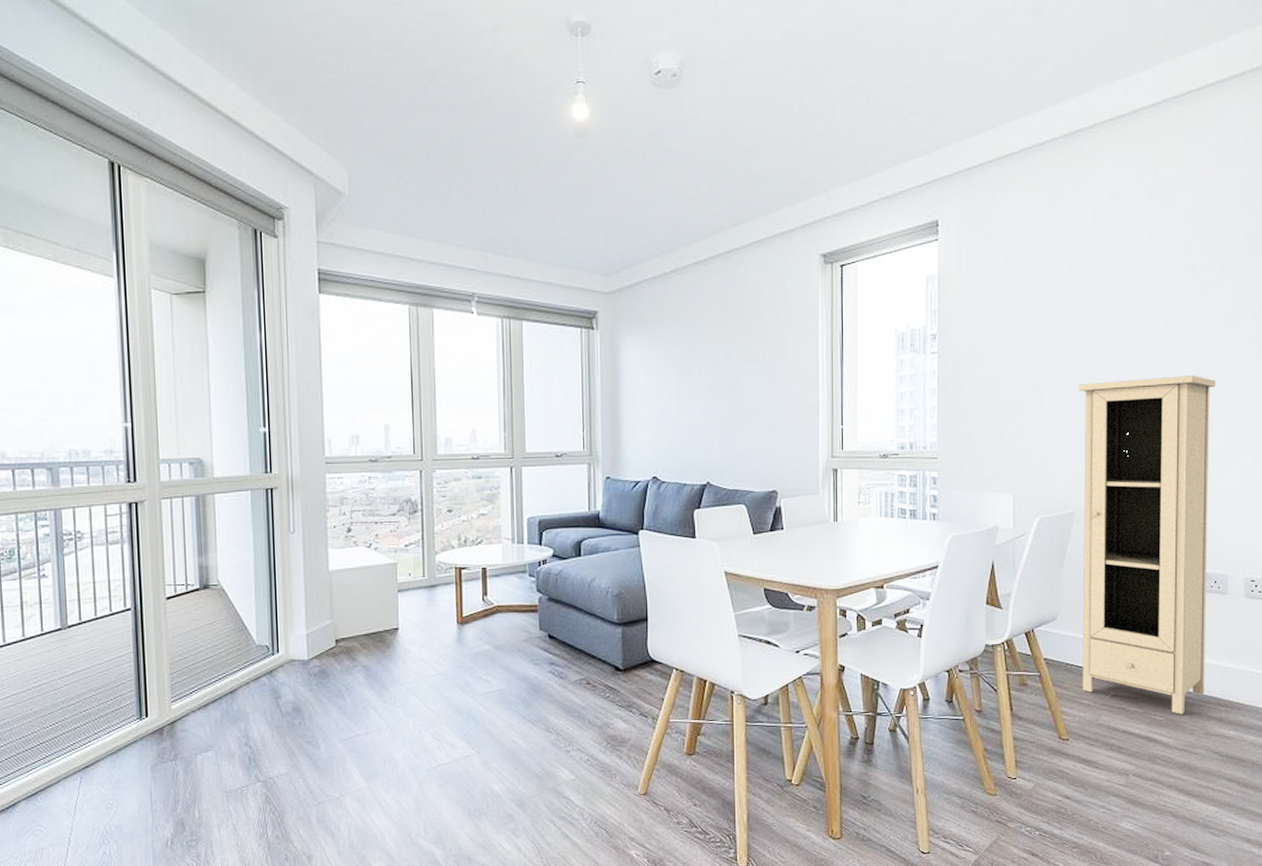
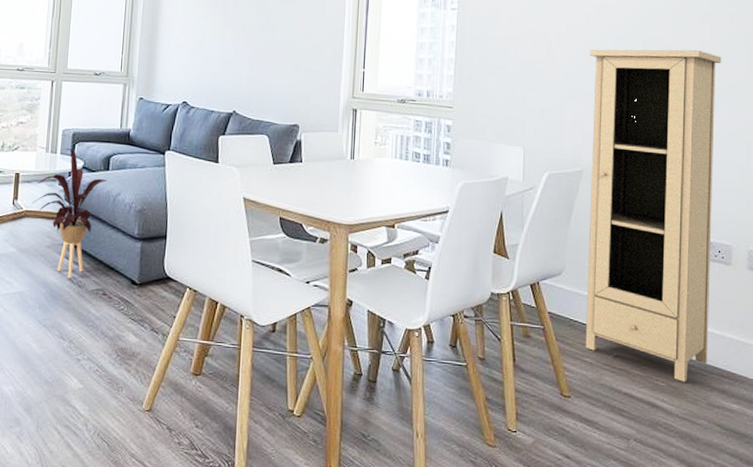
house plant: none [502,536,581,670] -> present [31,147,108,278]

